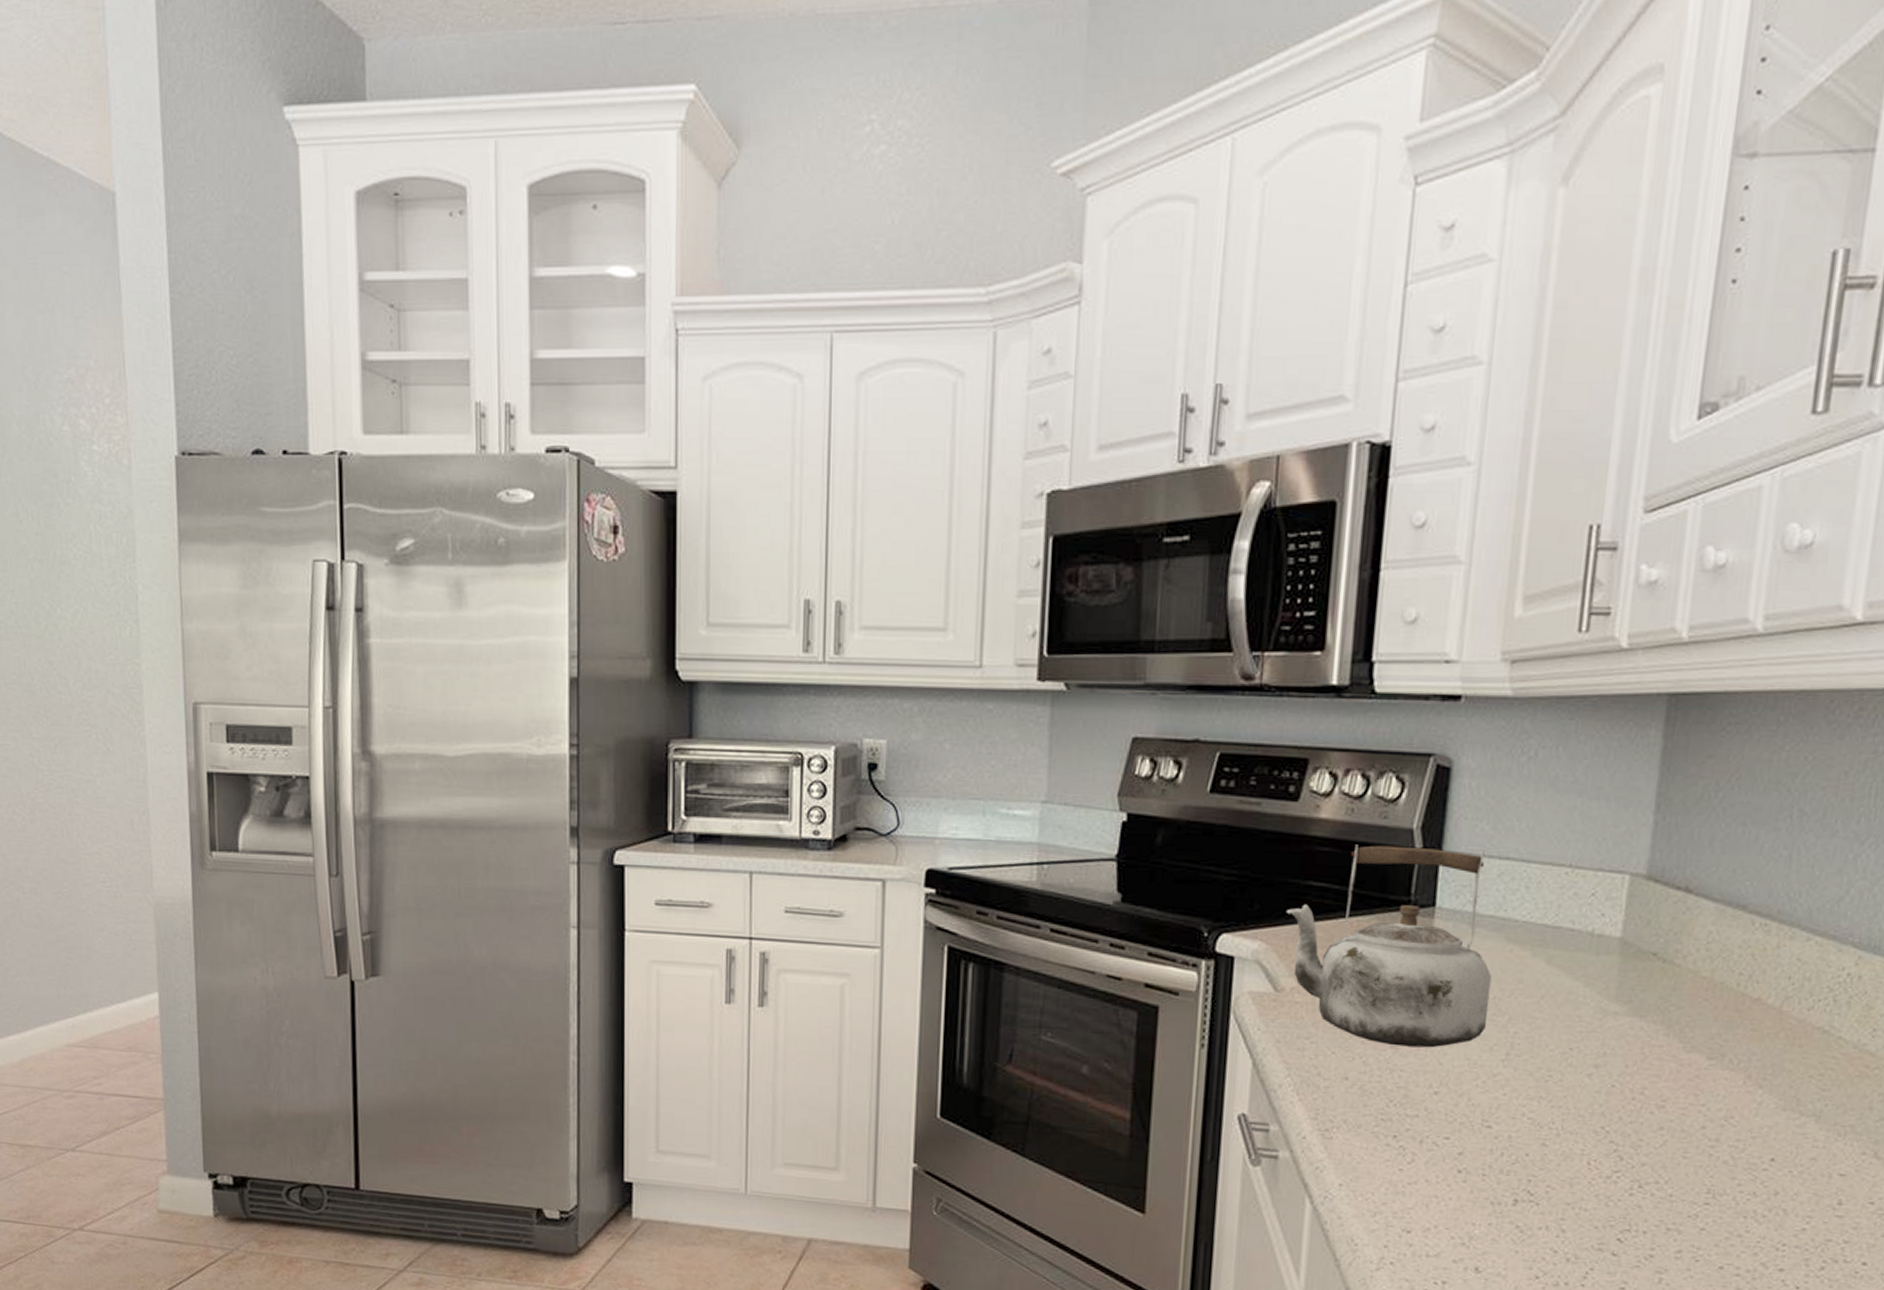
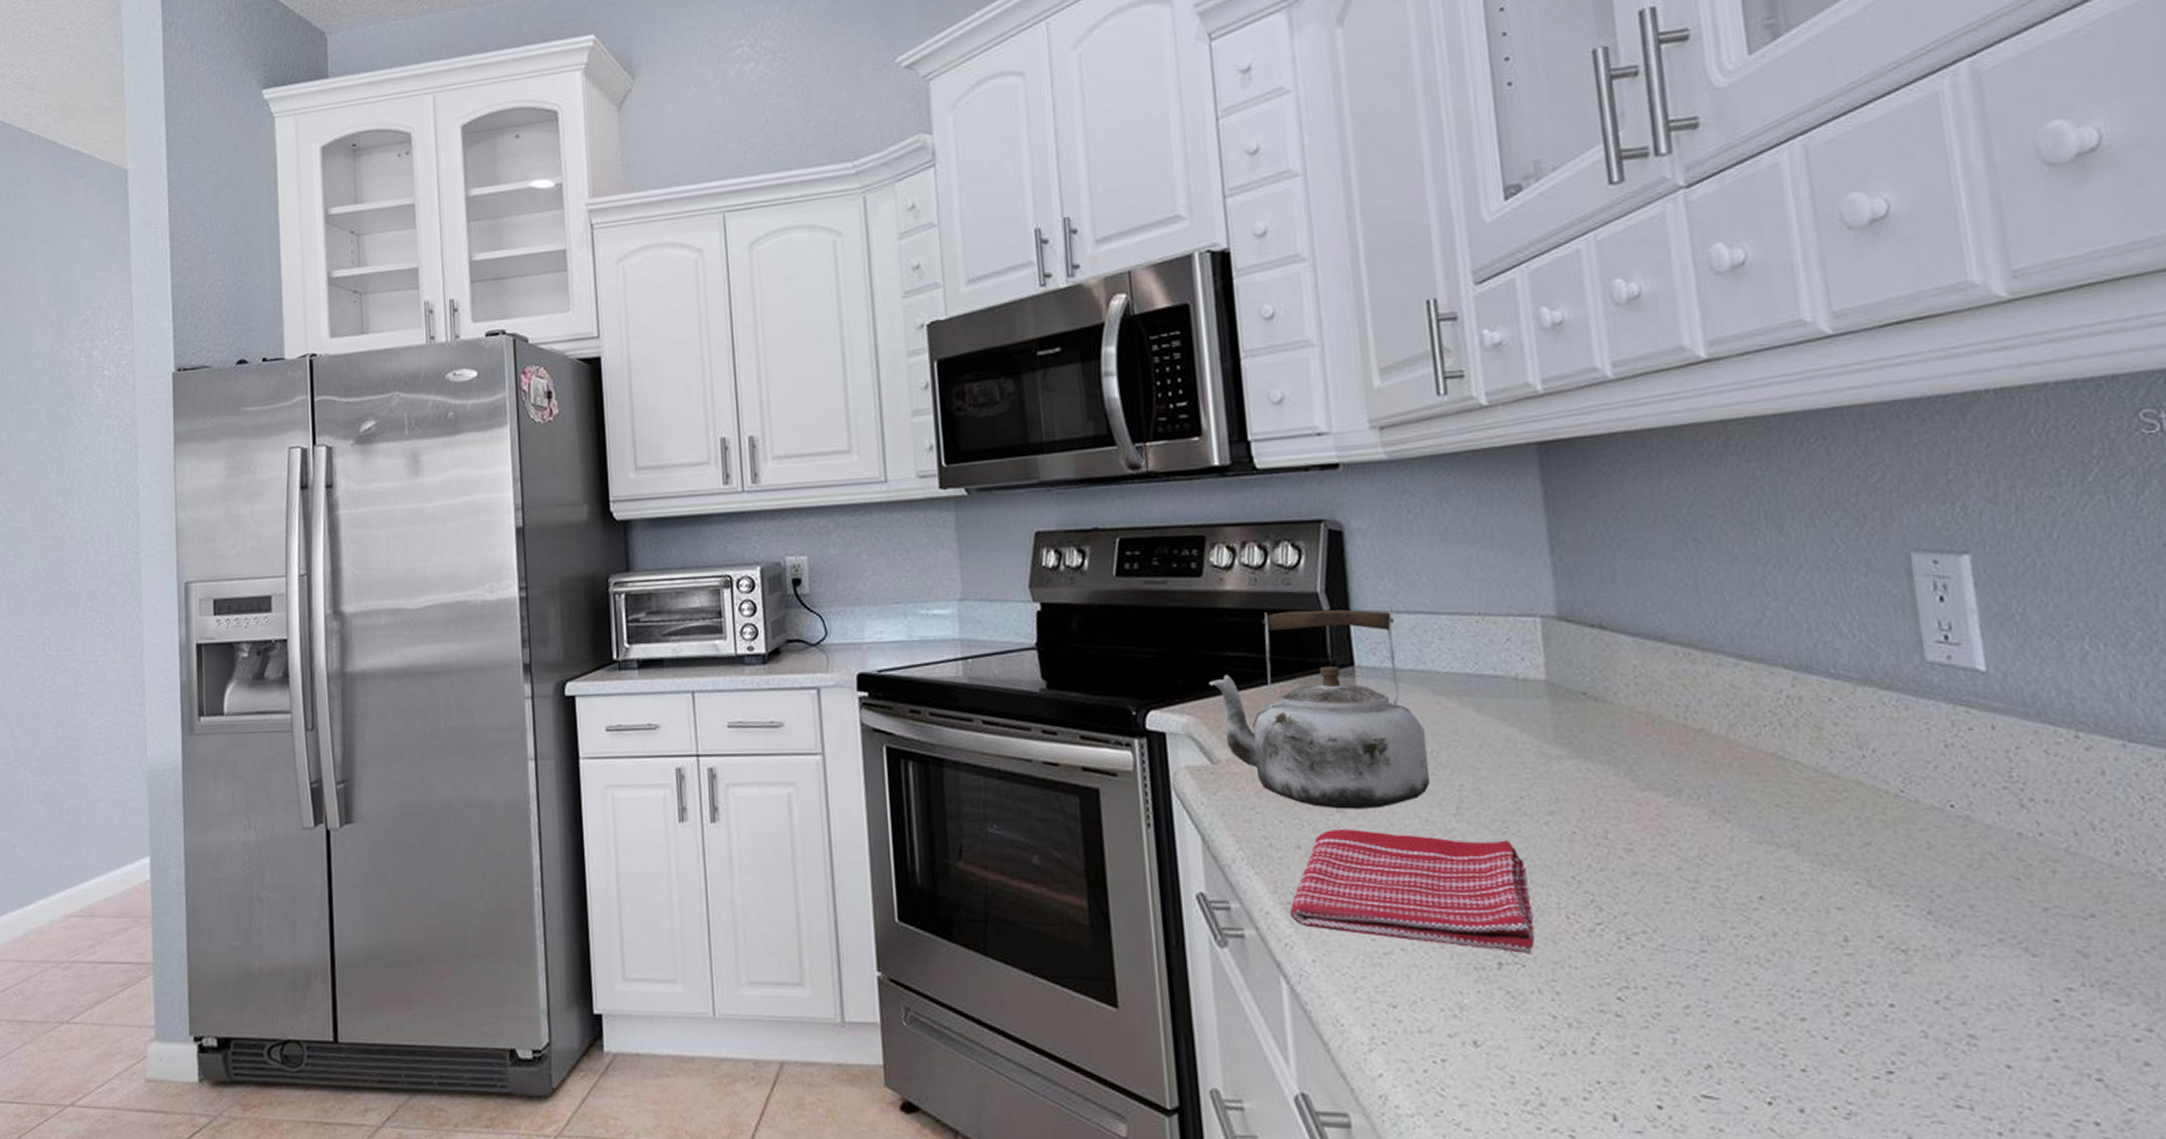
dish towel: none [1326,1064,1560,1193] -> present [1289,829,1535,953]

